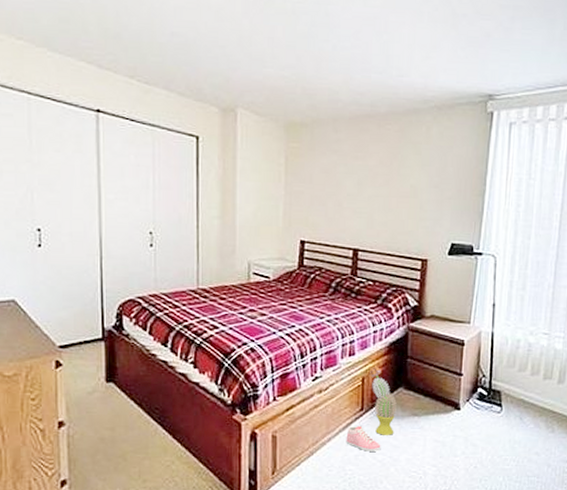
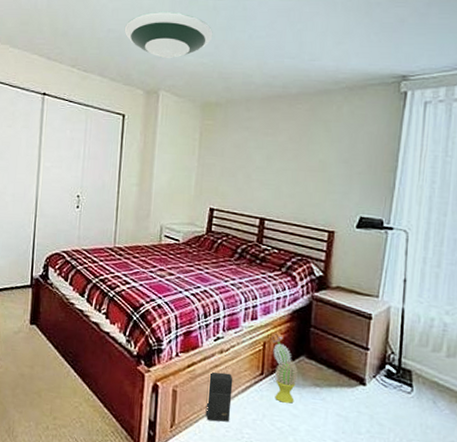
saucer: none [190,13,294,71] -> present [124,11,213,59]
speaker: none [307,412,334,463] -> present [205,372,233,422]
sneaker: present [346,425,381,451] -> none [244,389,280,418]

